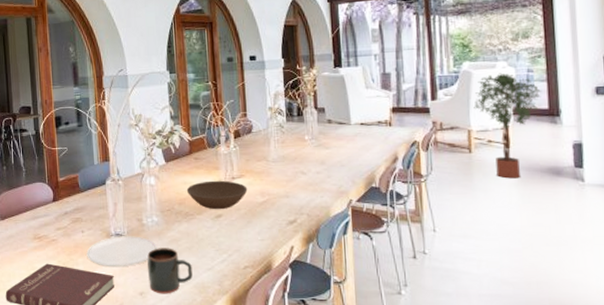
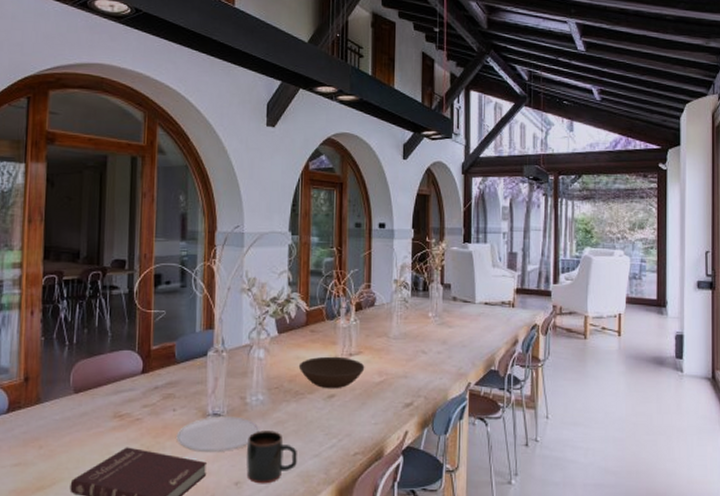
potted tree: present [474,73,541,179] -> none [591,261,651,367]

